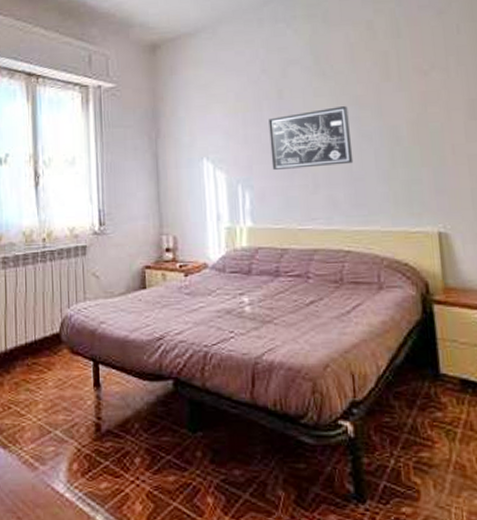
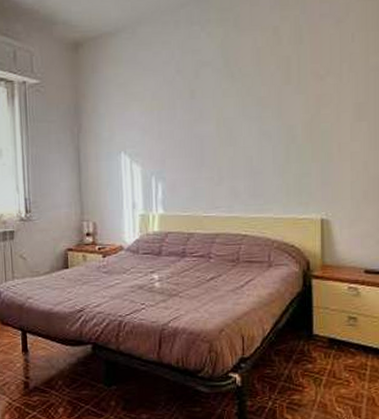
wall art: present [268,106,354,170] -> none [181,107,254,163]

